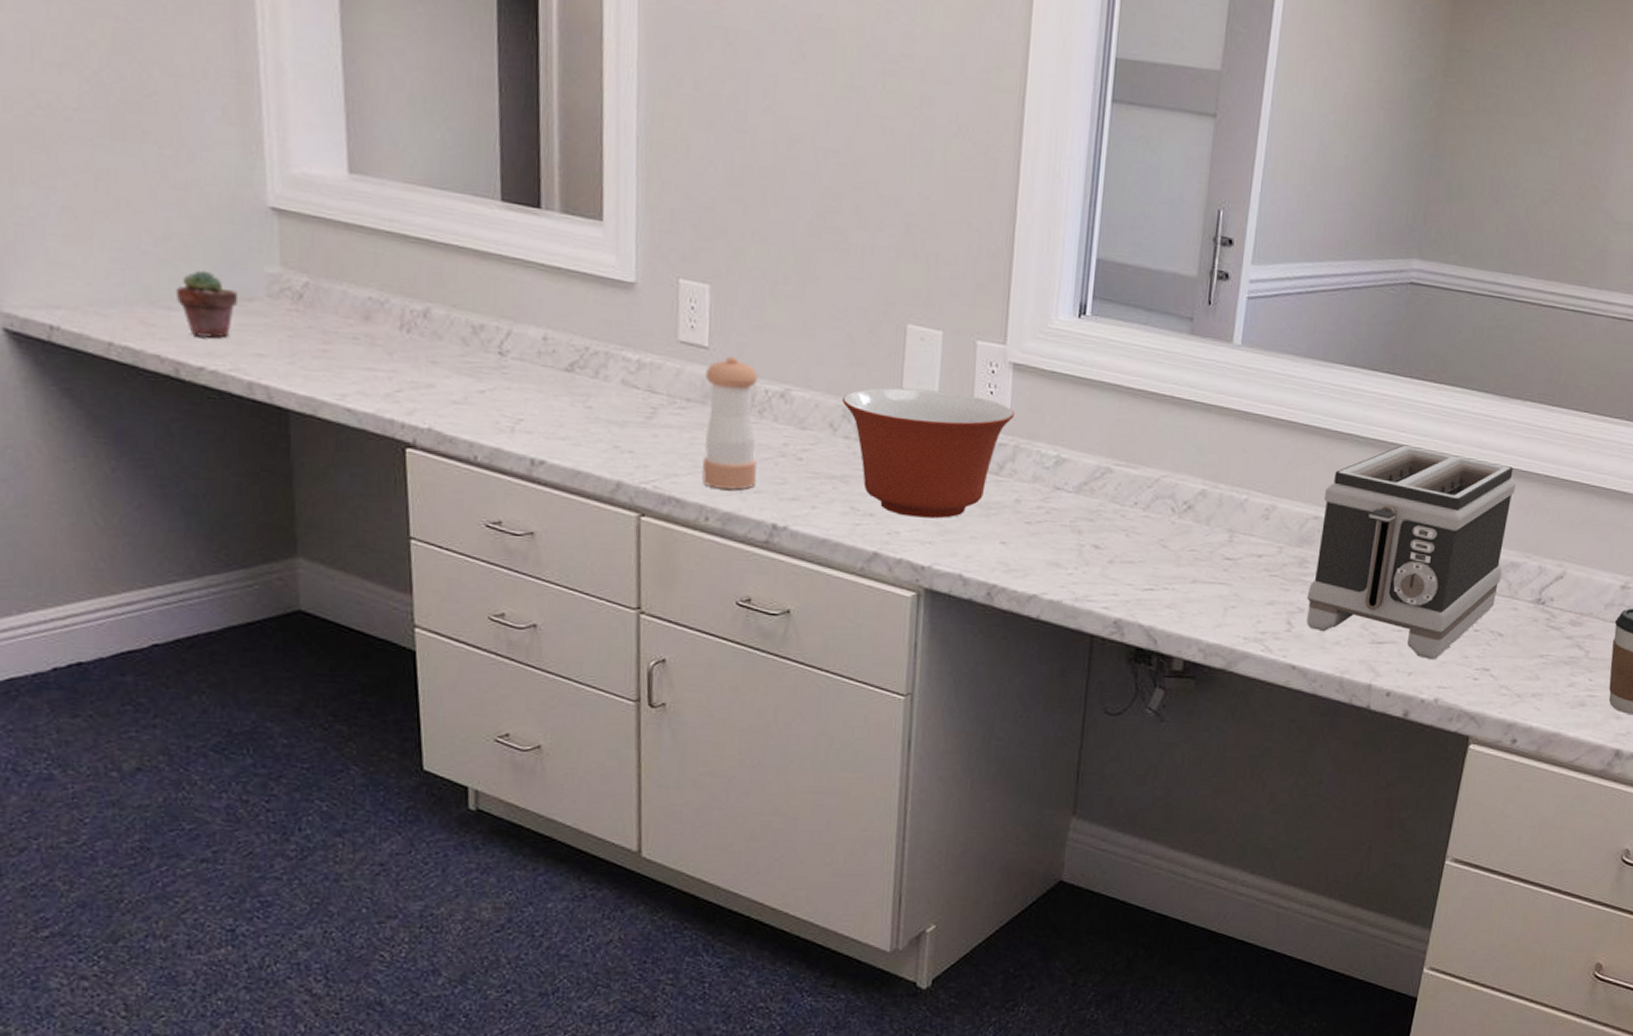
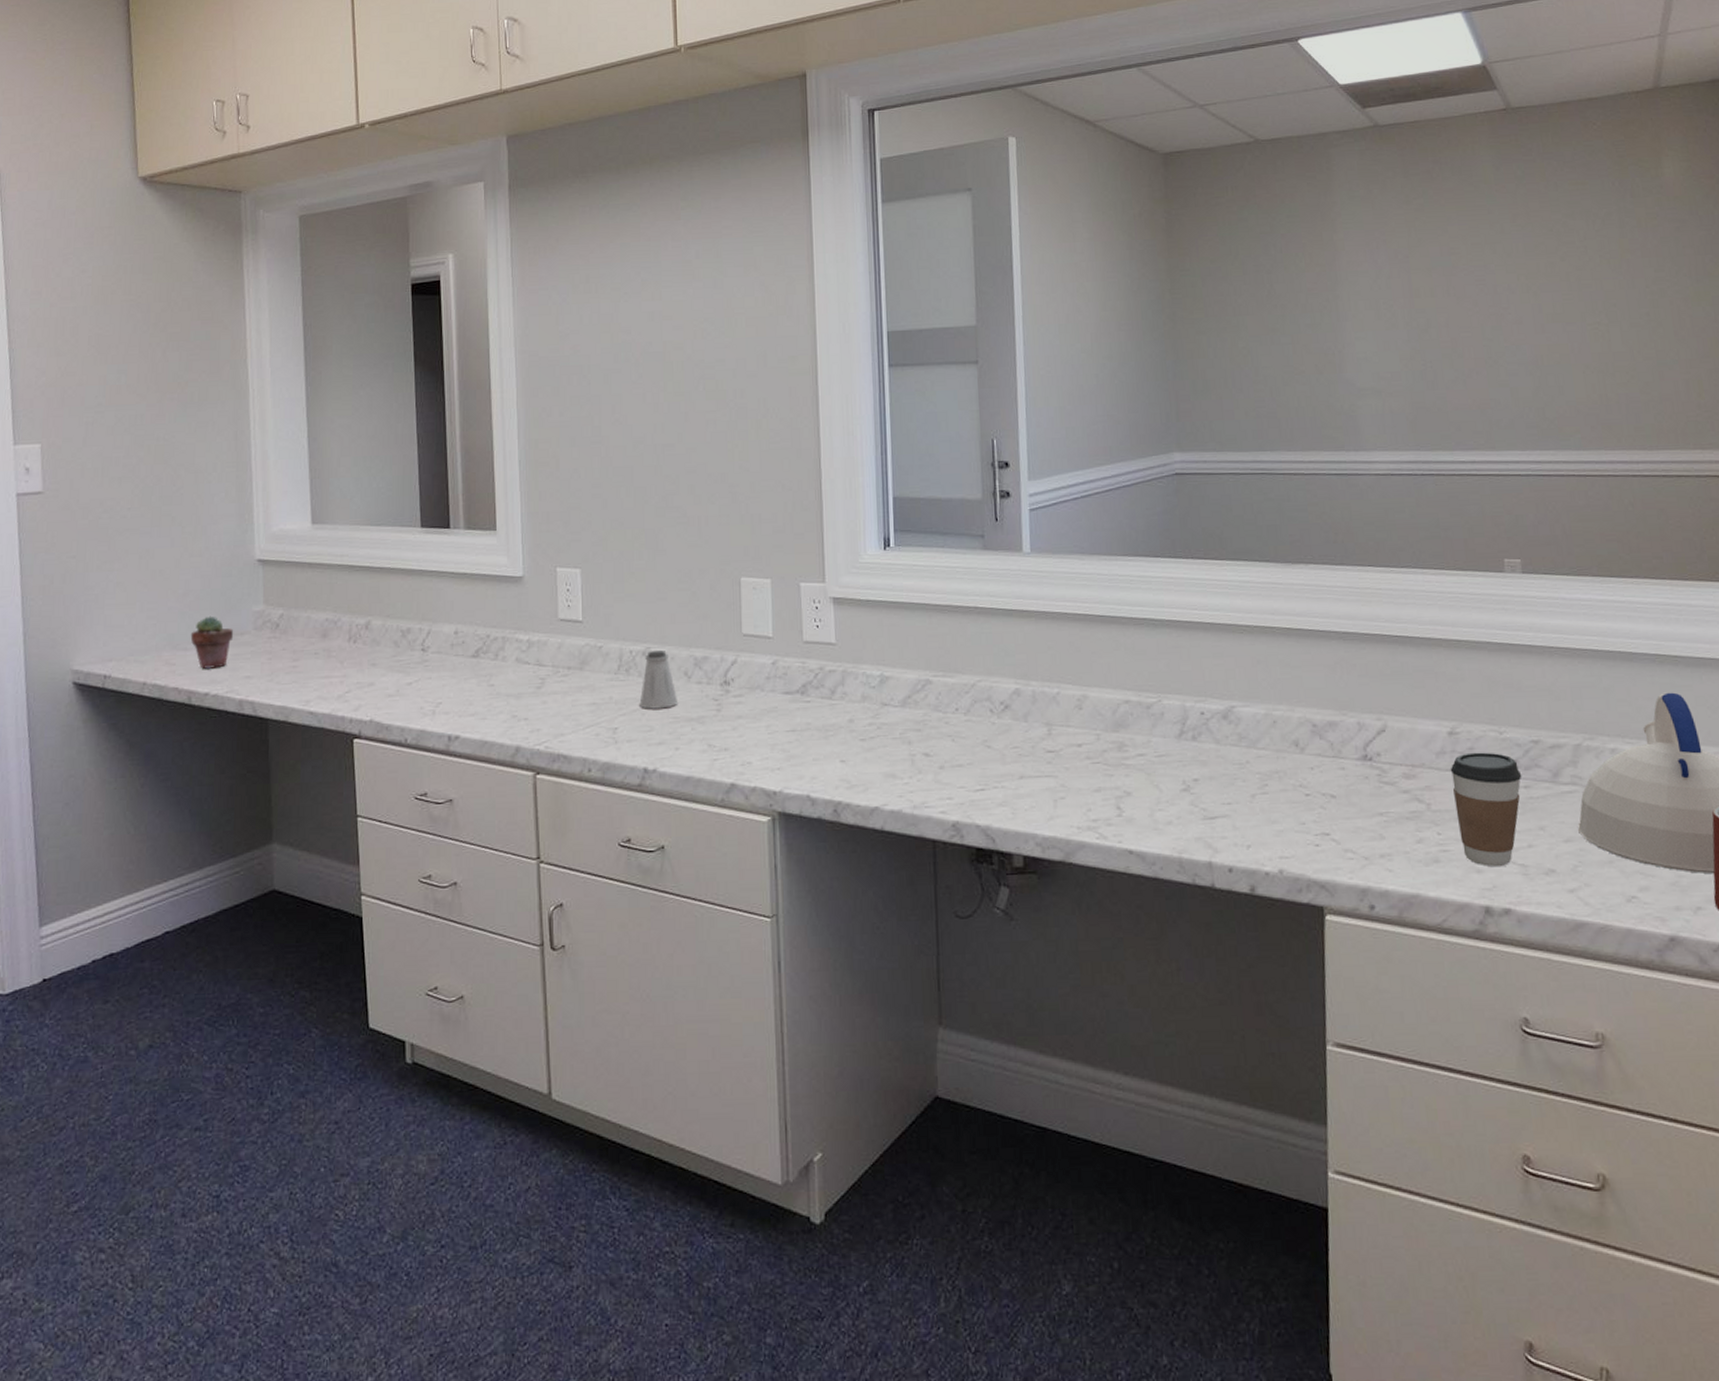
pepper shaker: present [701,356,758,491] -> none [581,626,627,743]
saltshaker: none [772,393,820,461] -> present [639,649,678,709]
mixing bowl: present [841,388,1015,519] -> none [692,630,839,747]
toaster: present [1306,444,1516,661] -> none [1130,621,1321,831]

